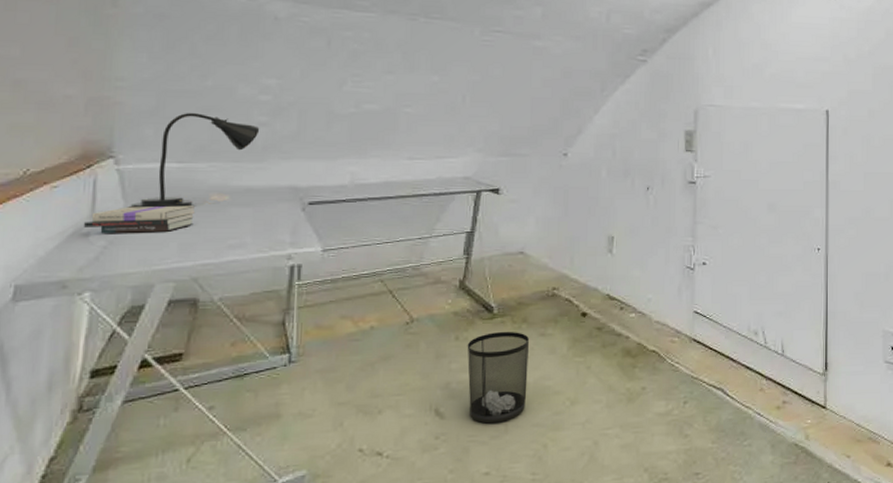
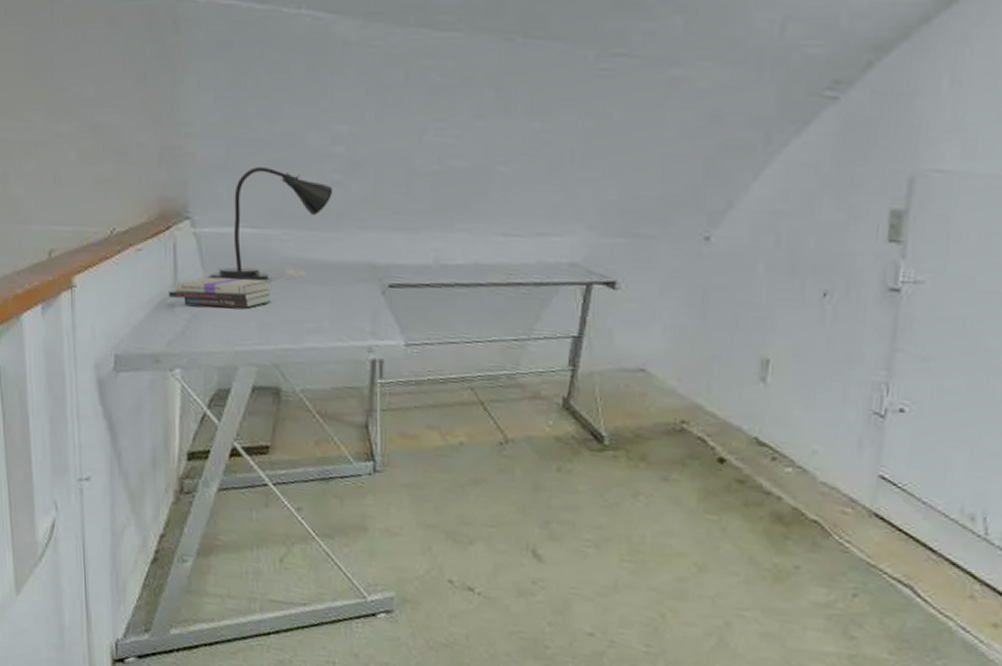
waste bin: present [467,331,529,424] -> none [570,468,648,579]

